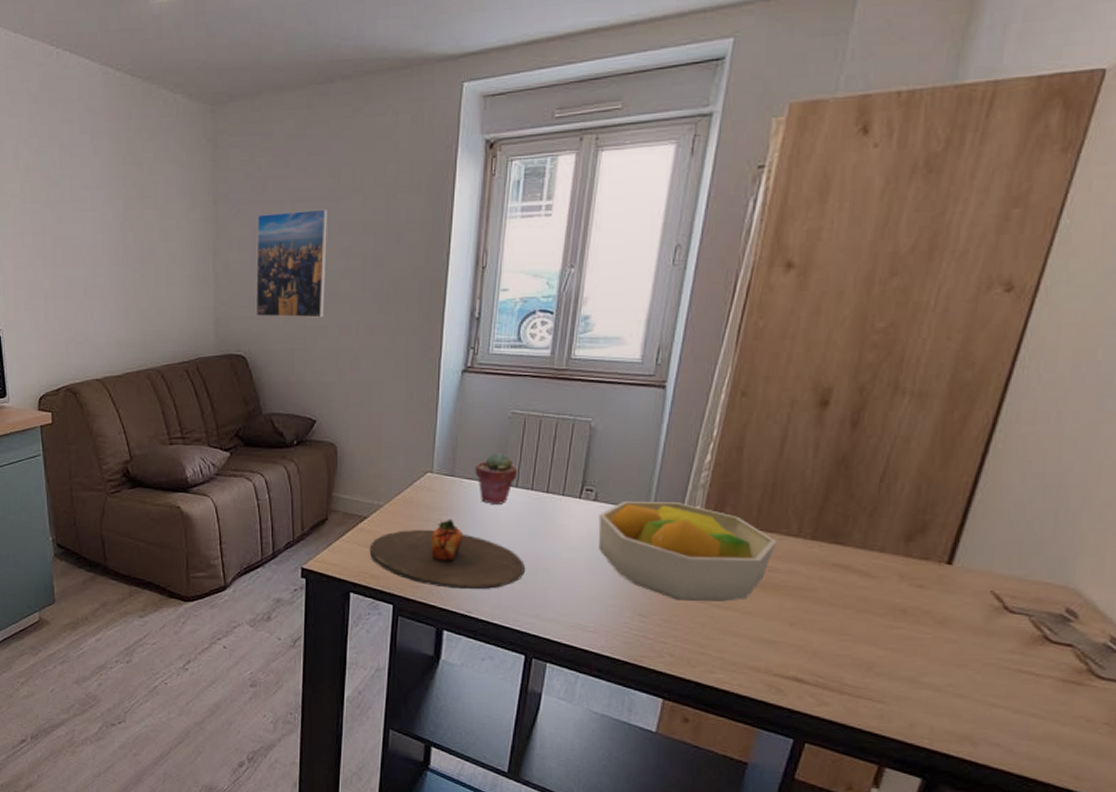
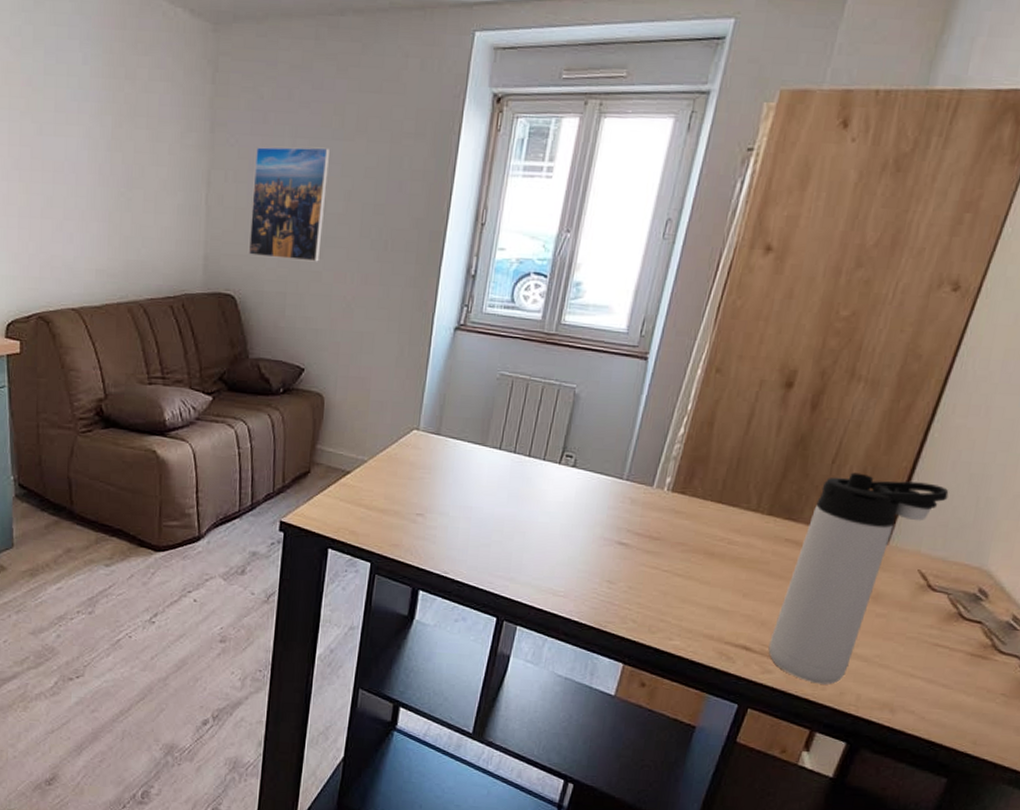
plate: present [369,518,525,590] -> none [350,477,503,551]
potted succulent: present [474,452,518,504] -> none [460,413,503,466]
fruit bowl: present [598,500,777,602] -> none [574,468,737,571]
thermos bottle: none [823,490,1020,717] -> present [768,472,949,685]

